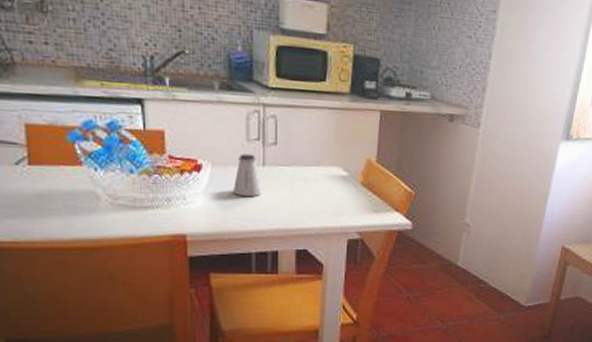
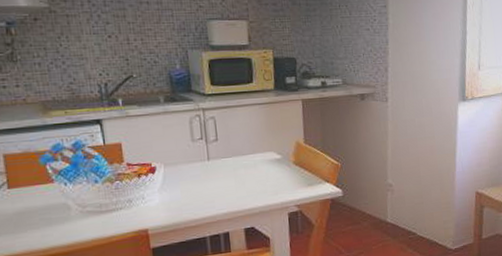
saltshaker: present [232,153,263,196] -> none [184,152,210,189]

